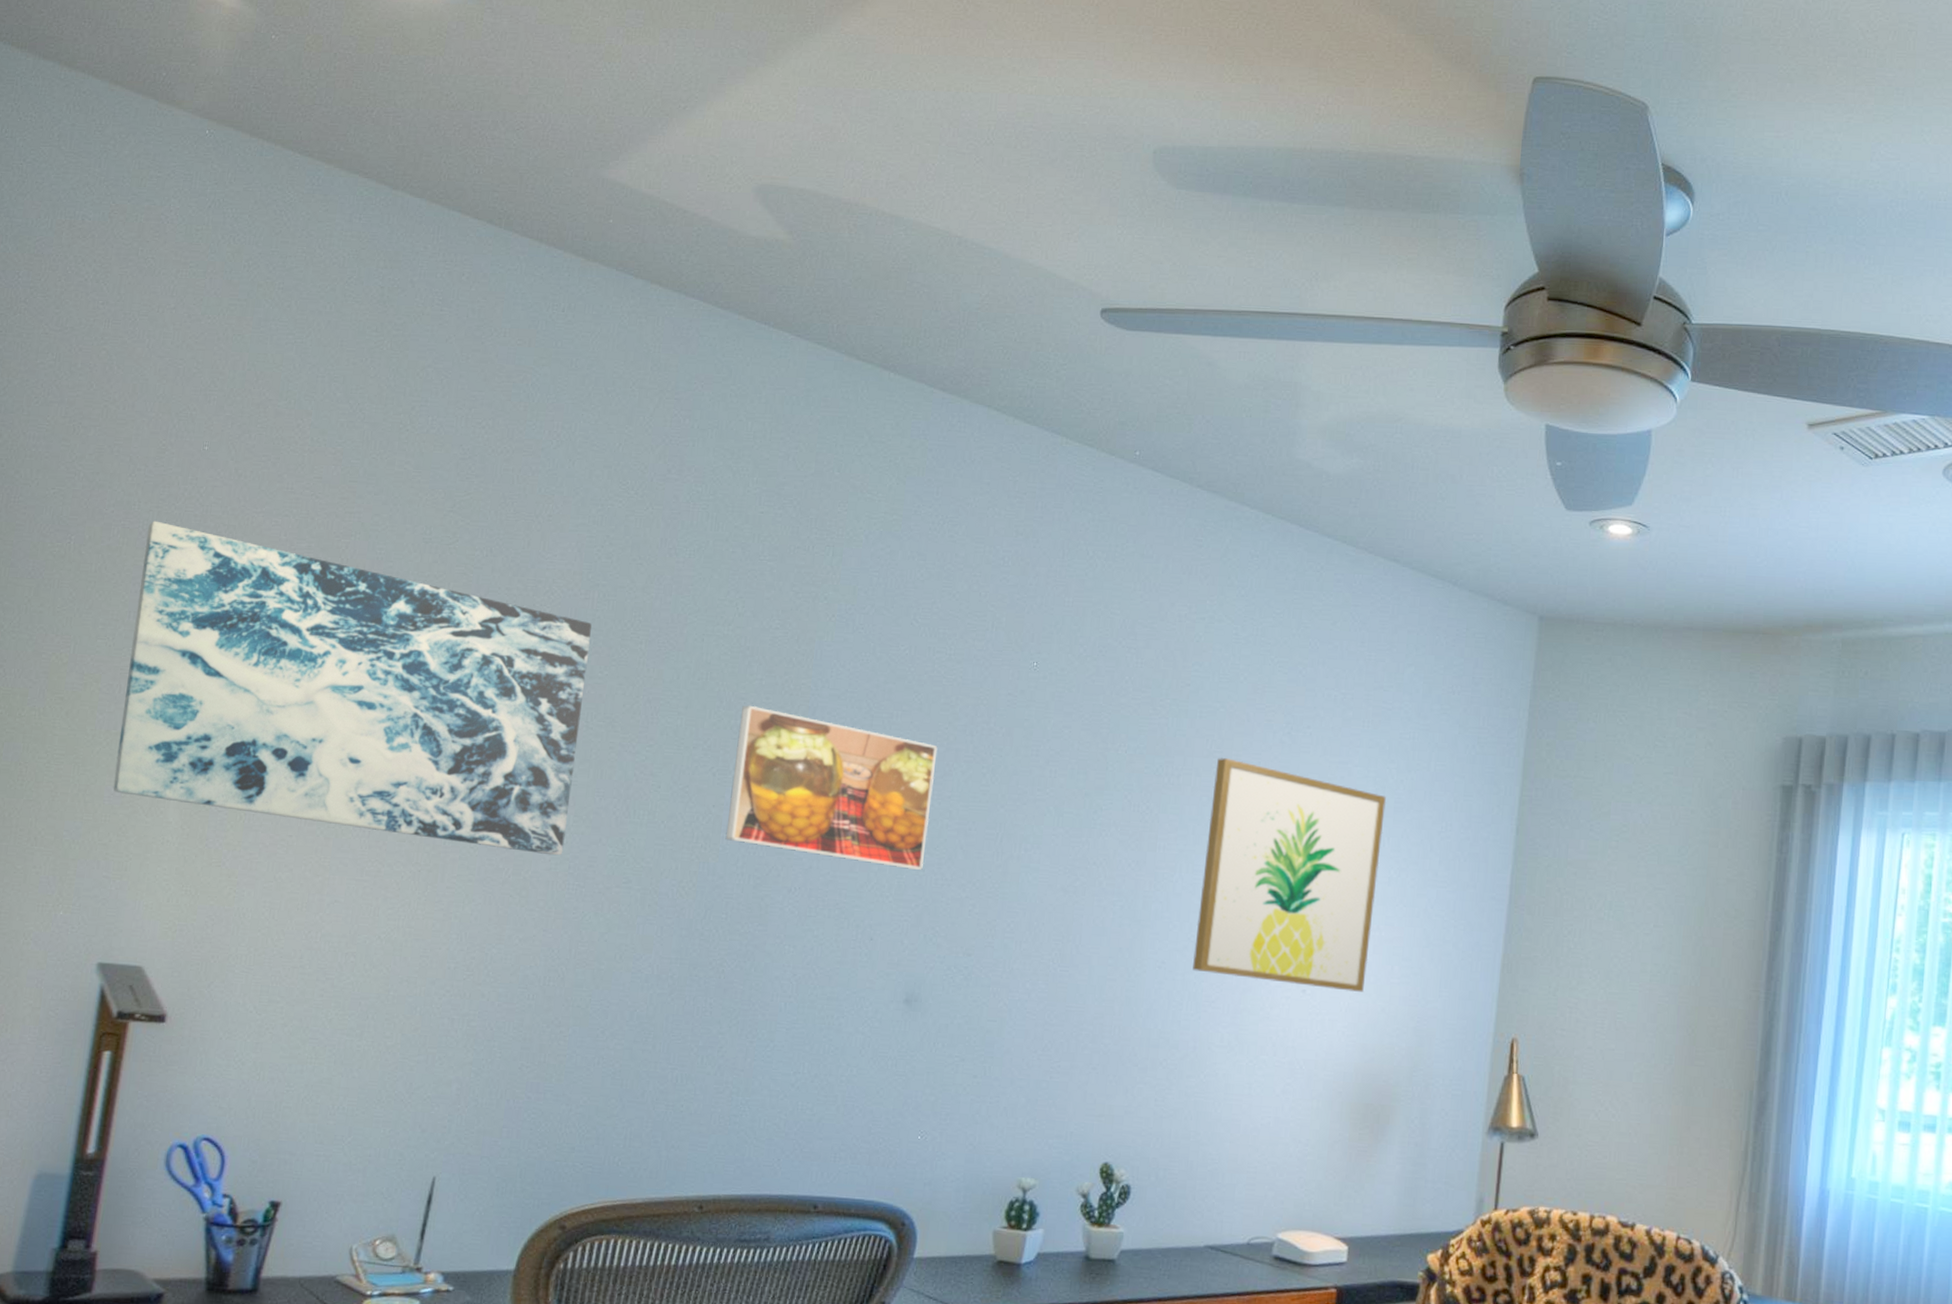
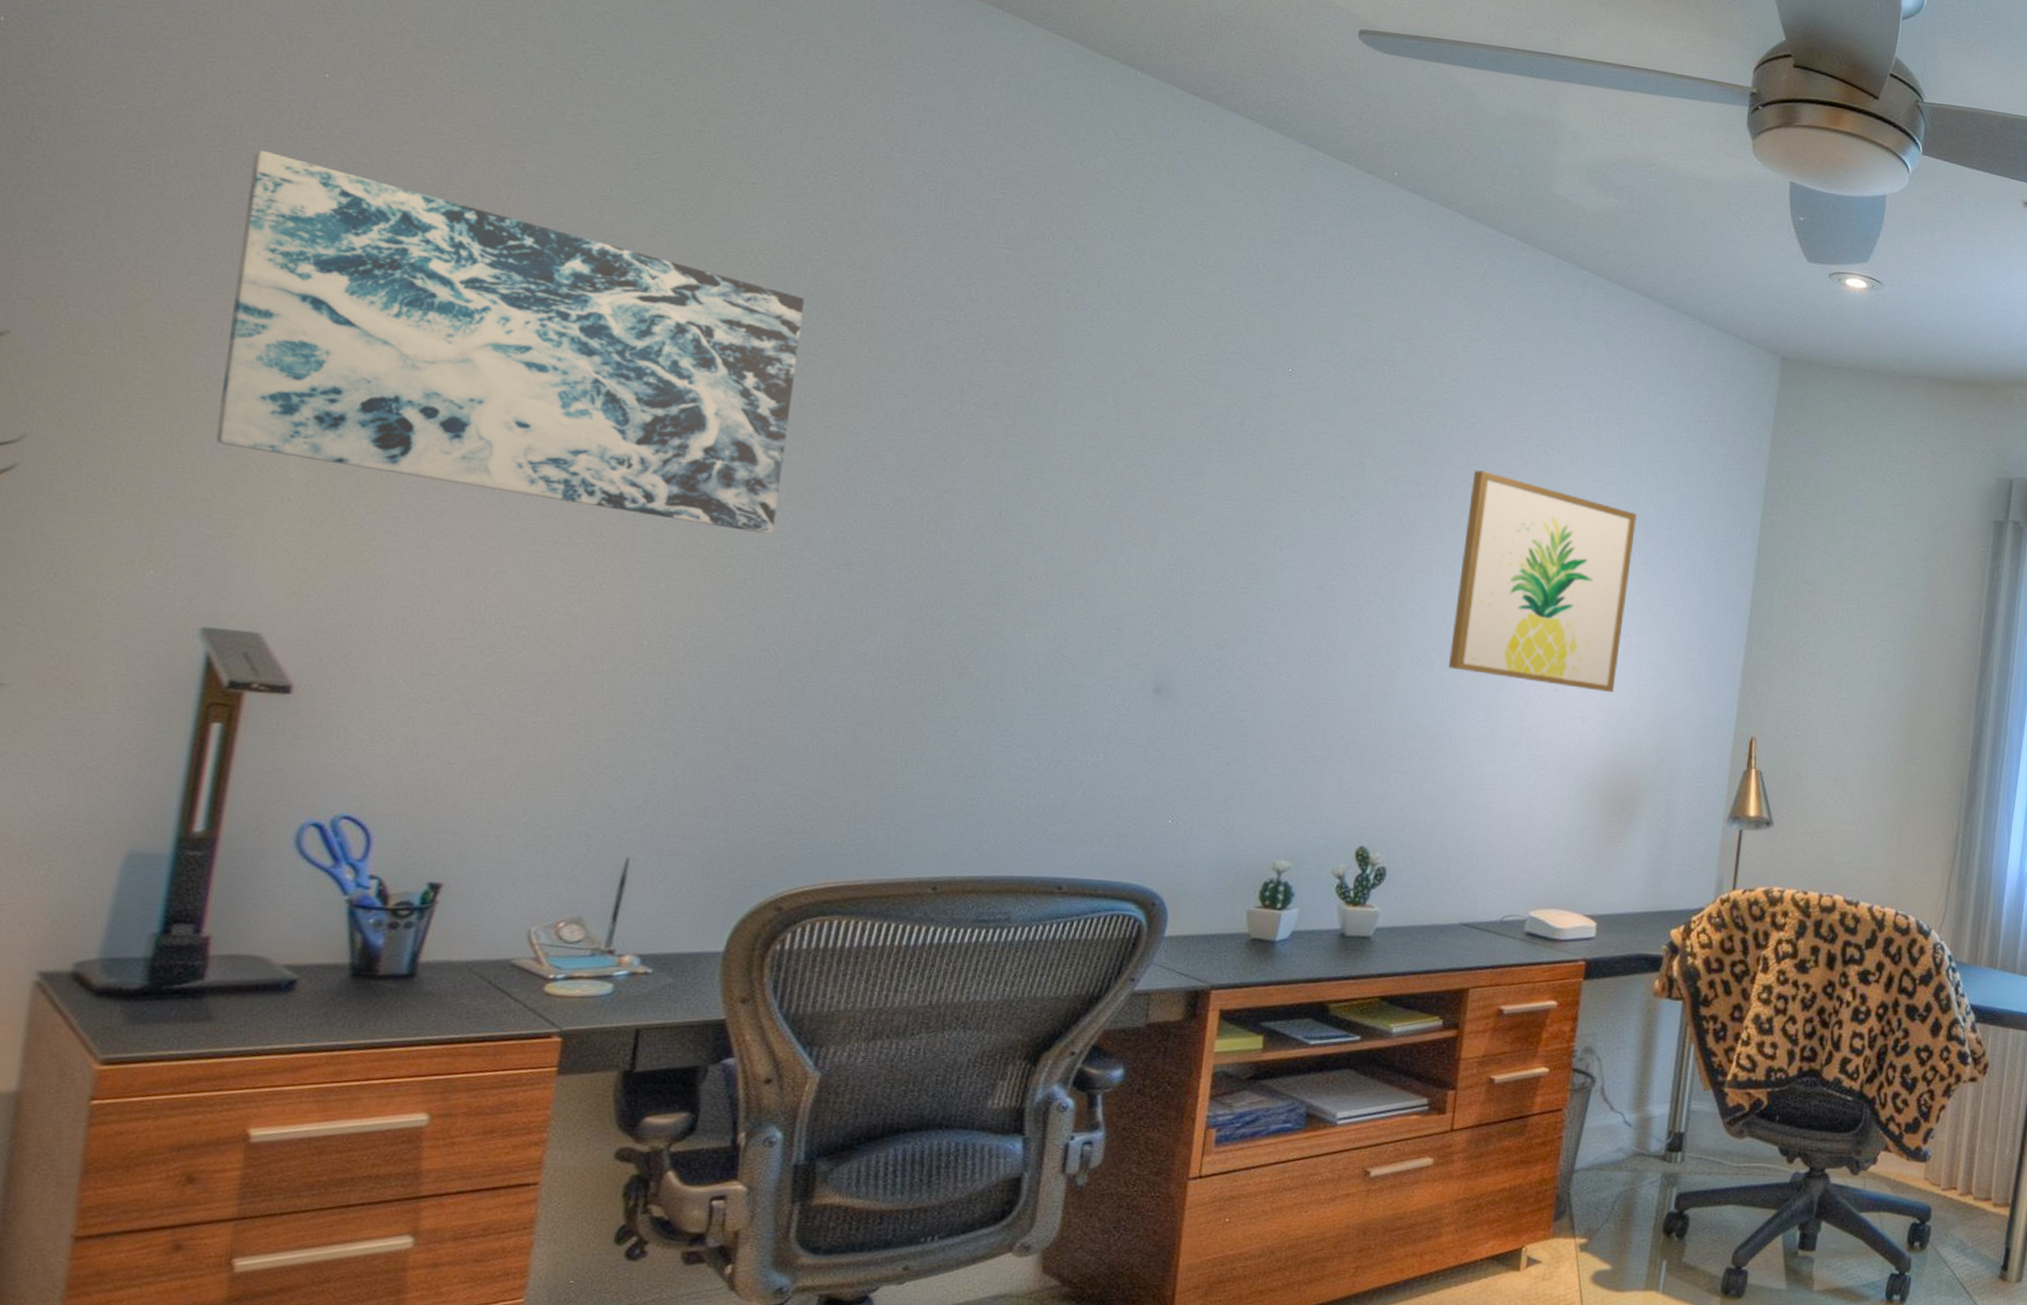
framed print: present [725,705,938,870] -> none [958,392,1189,564]

